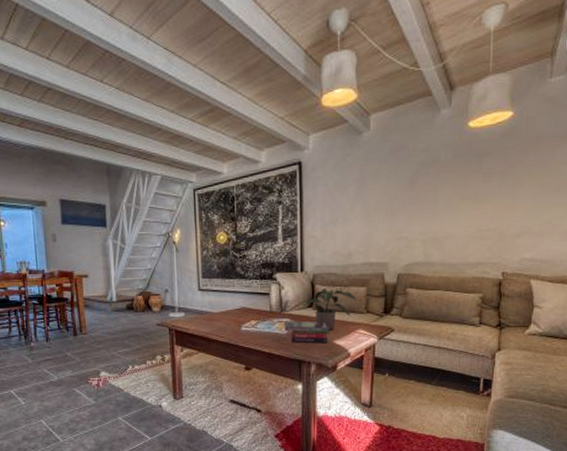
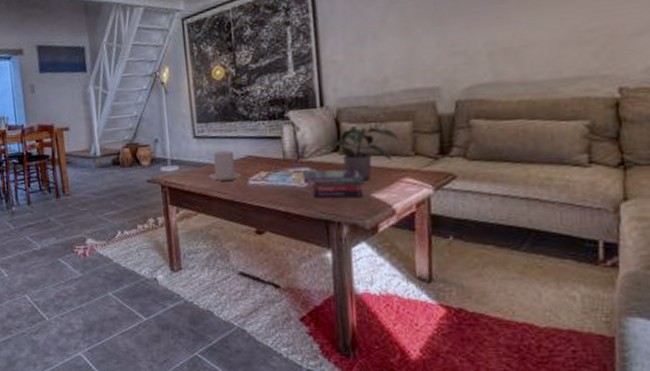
candle: none [209,302,236,327] -> present [208,150,241,181]

